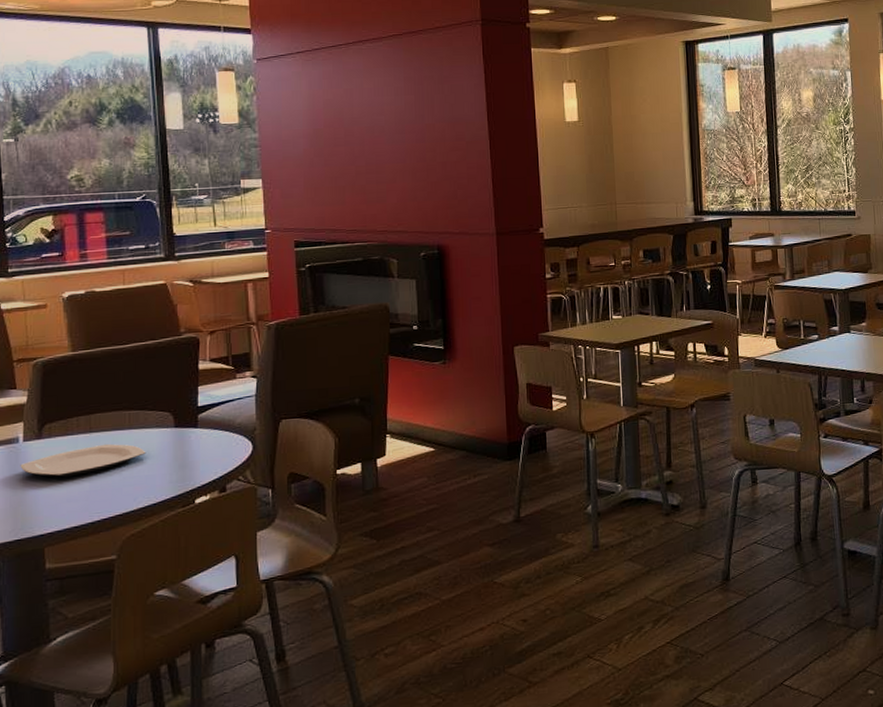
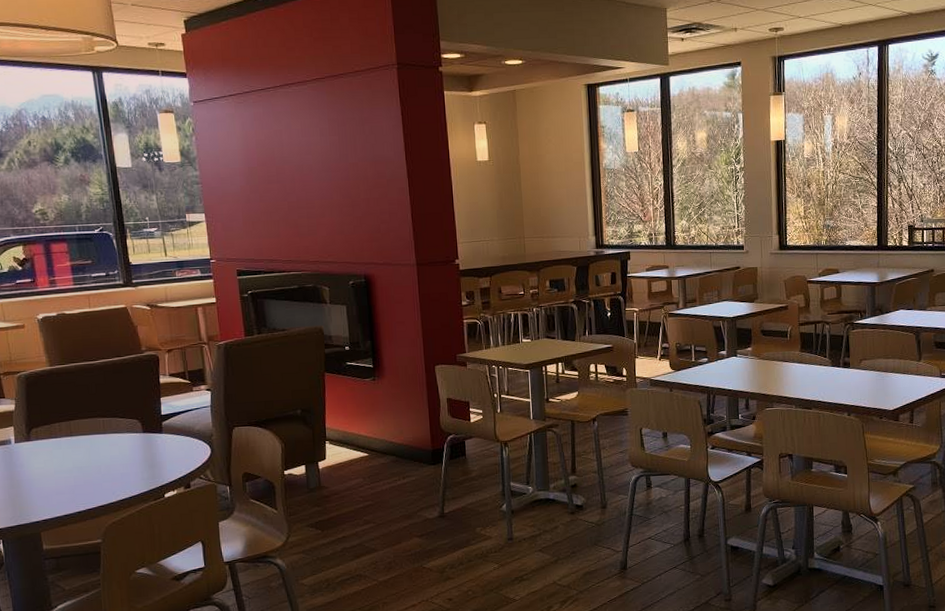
plate: present [20,443,146,478] -> none [14,446,120,474]

